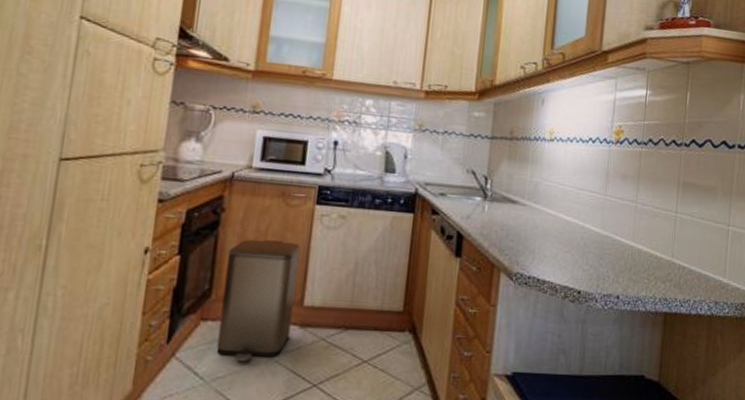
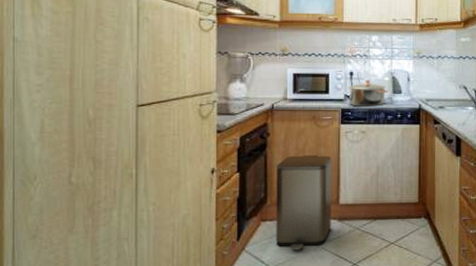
cooking pot: none [329,152,379,187] -> present [347,79,388,107]

